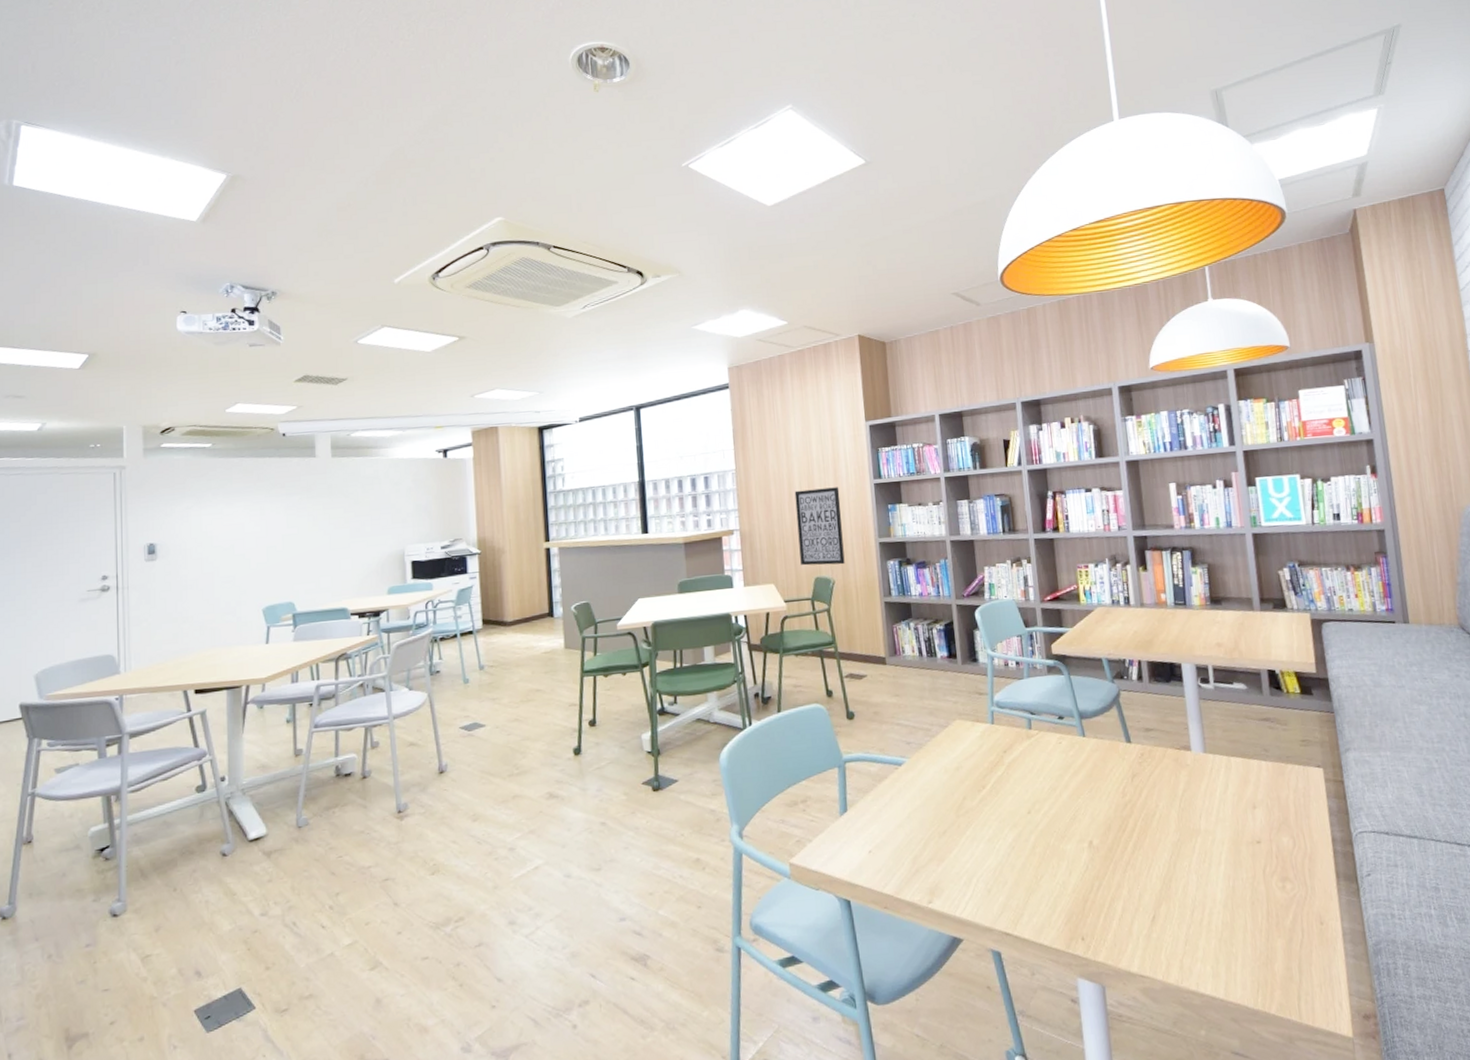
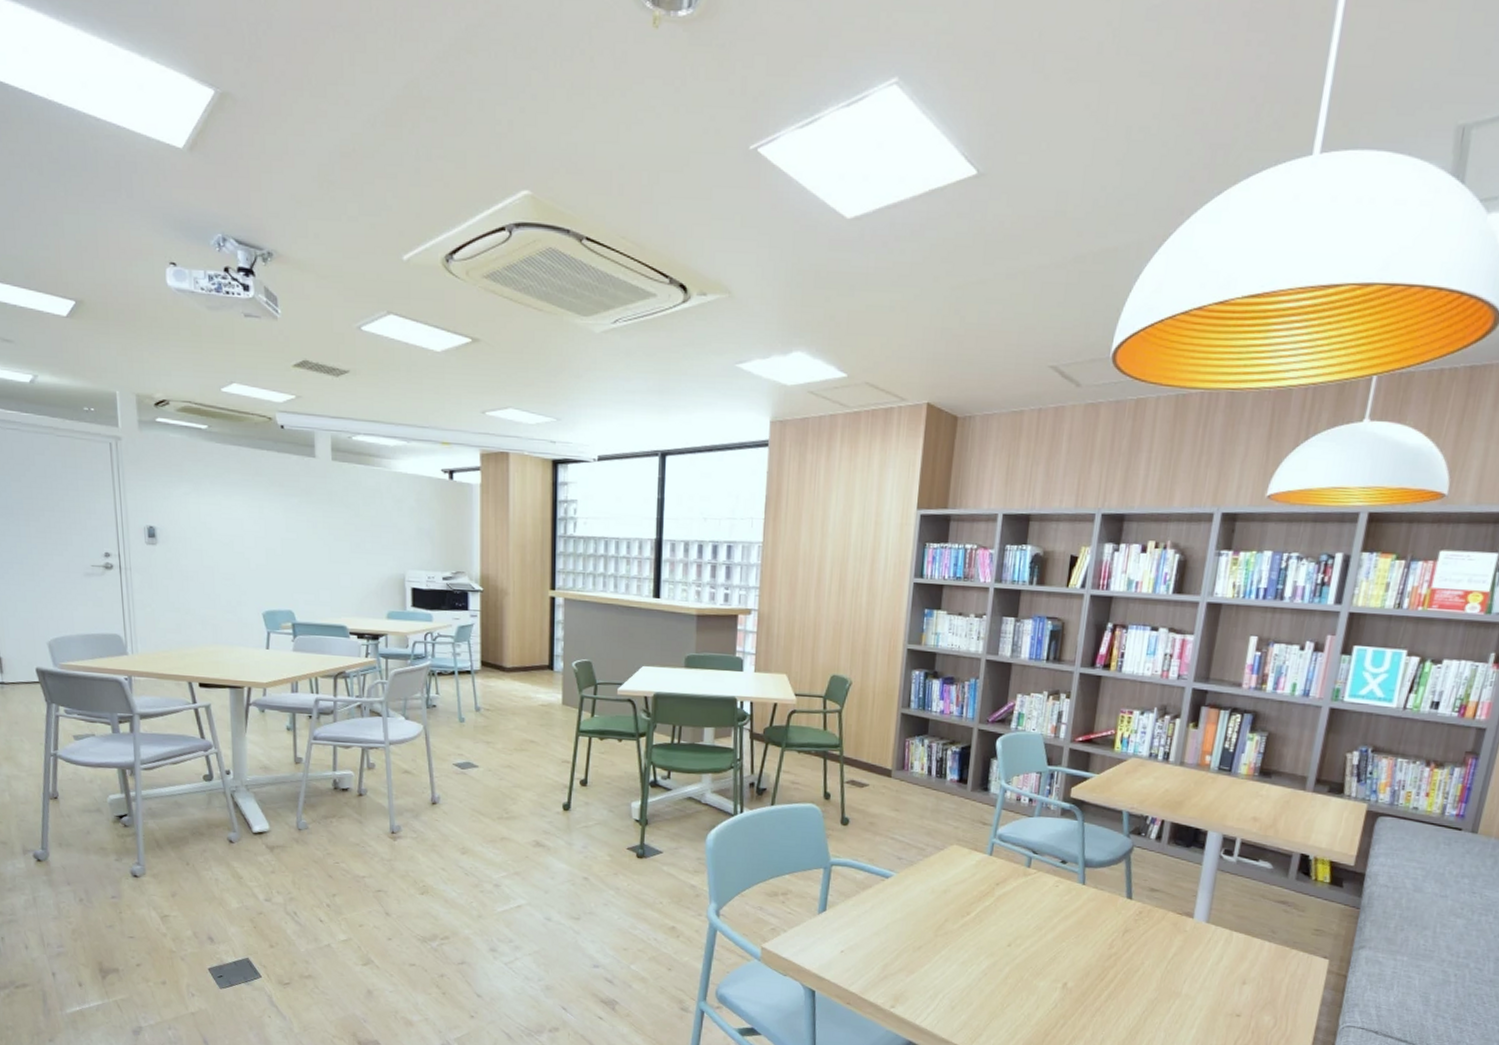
wall art: present [794,487,845,566] -> none [818,577,874,666]

